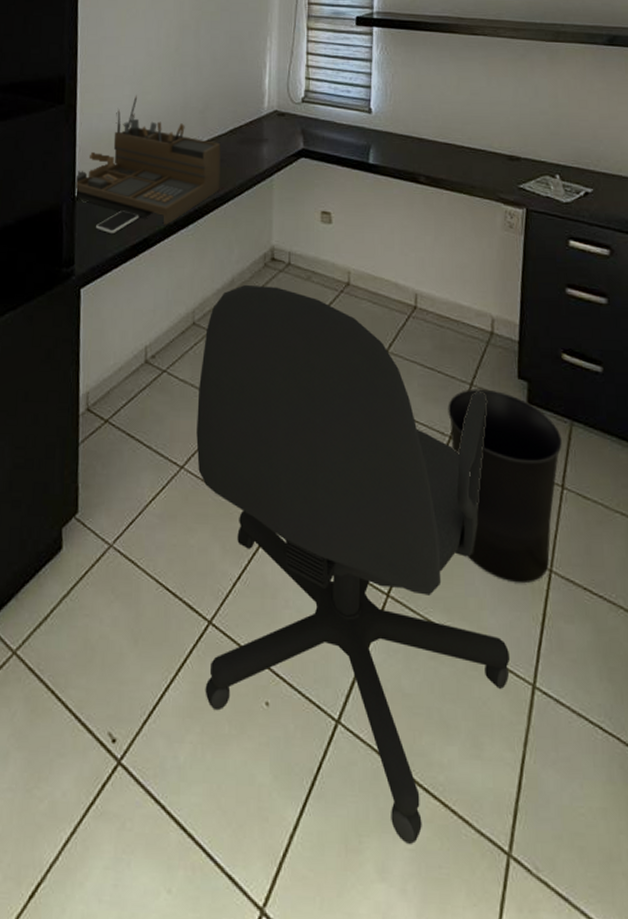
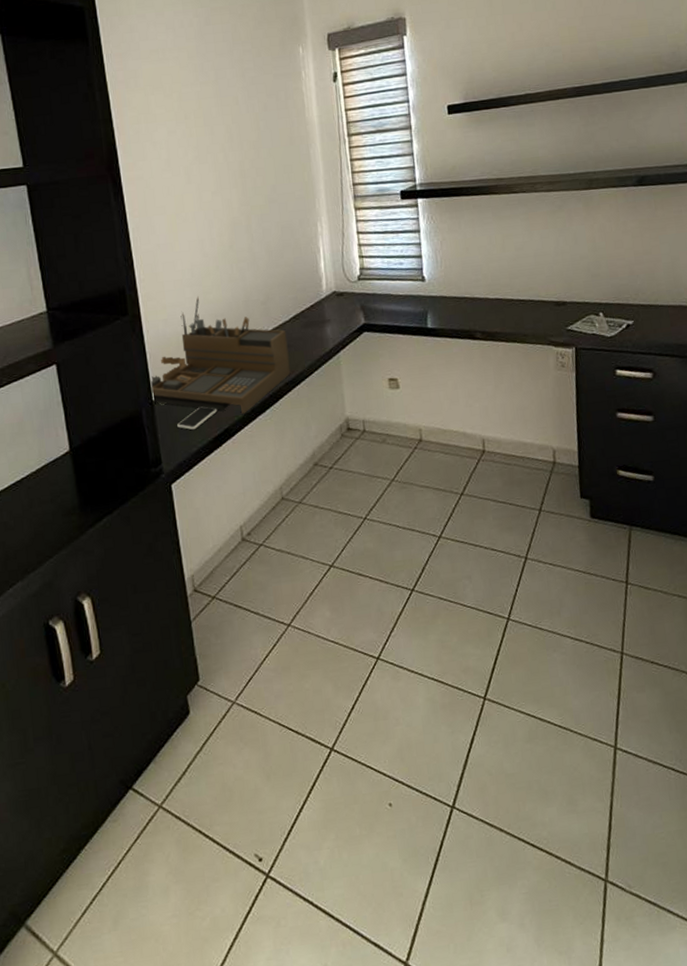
office chair: present [196,284,511,844] -> none [294,453,594,889]
waste bin: present [448,388,562,583] -> none [521,511,624,668]

